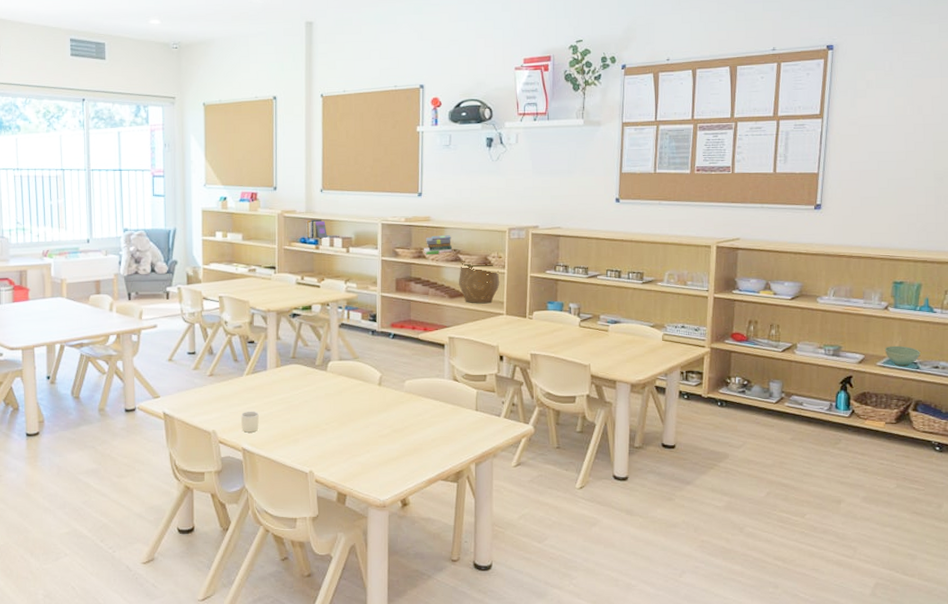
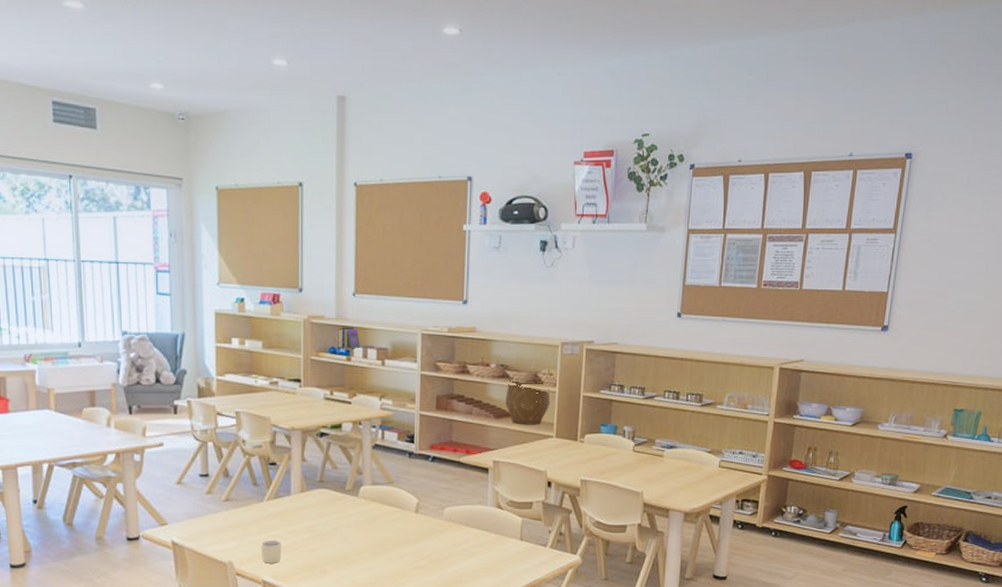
books: present [423,235,453,255] -> none [467,348,500,371]
bowl: present [884,345,921,367] -> none [940,475,975,497]

